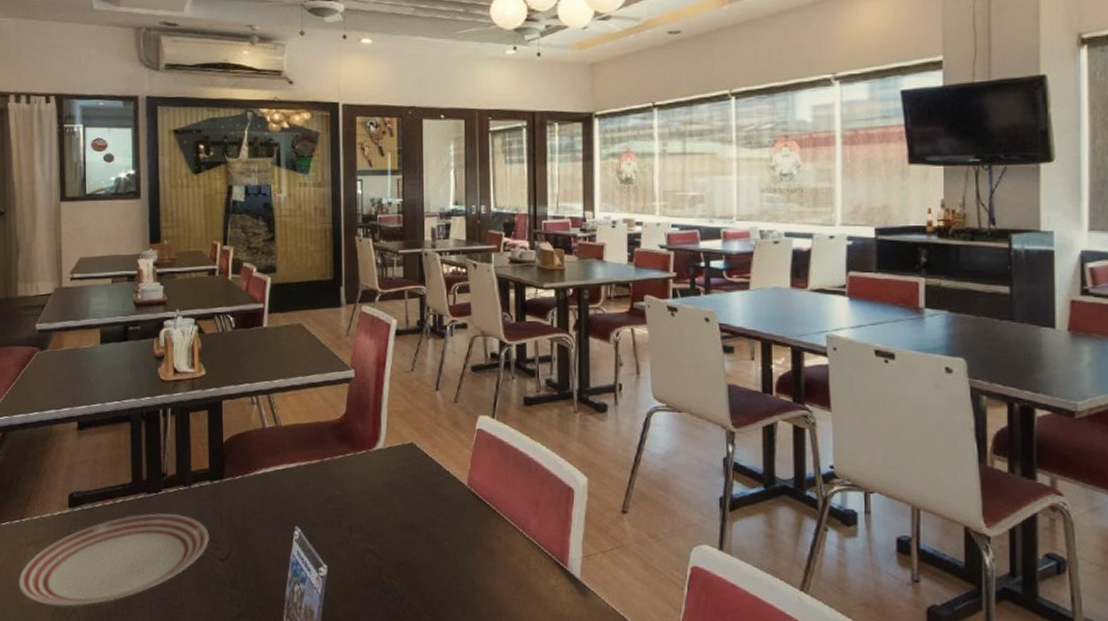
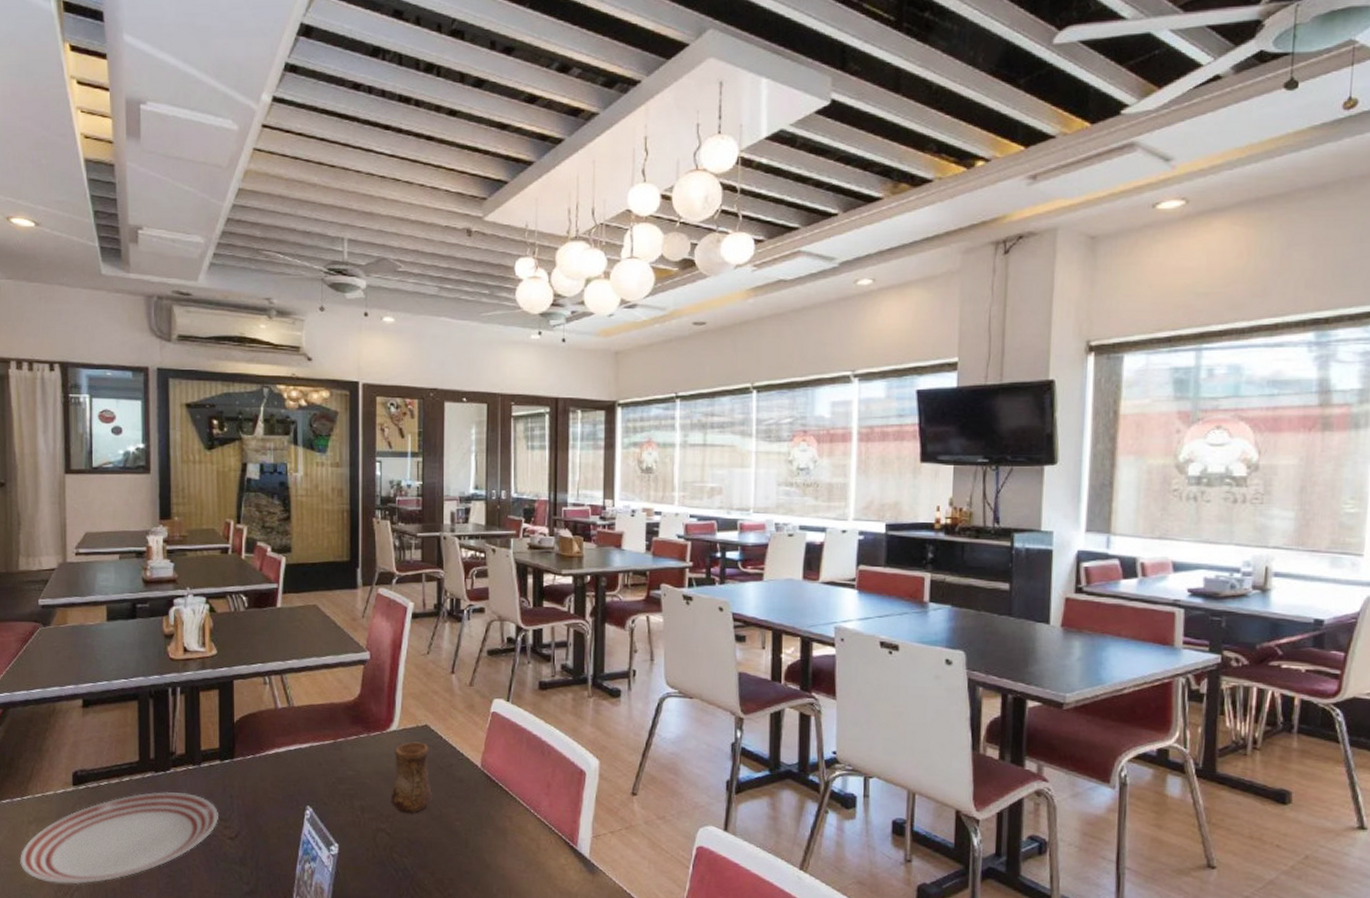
cup: none [378,460,419,534] -> present [391,741,432,814]

